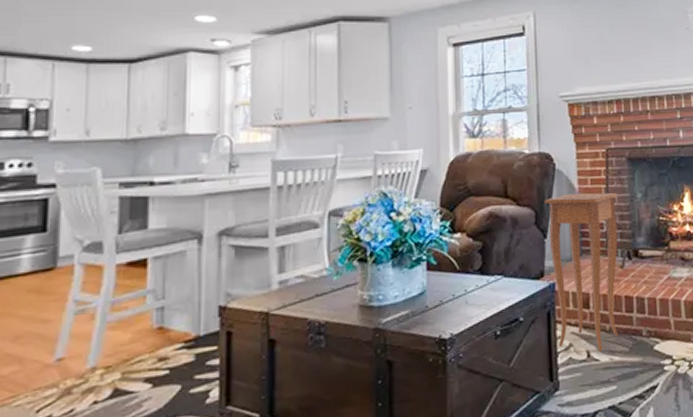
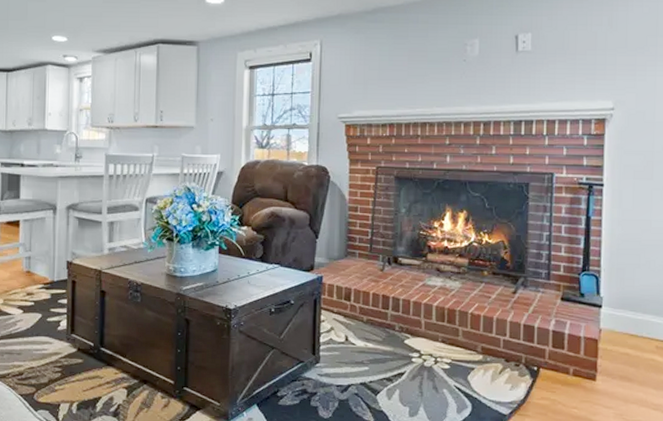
side table: present [544,192,619,351] -> none [318,203,384,337]

